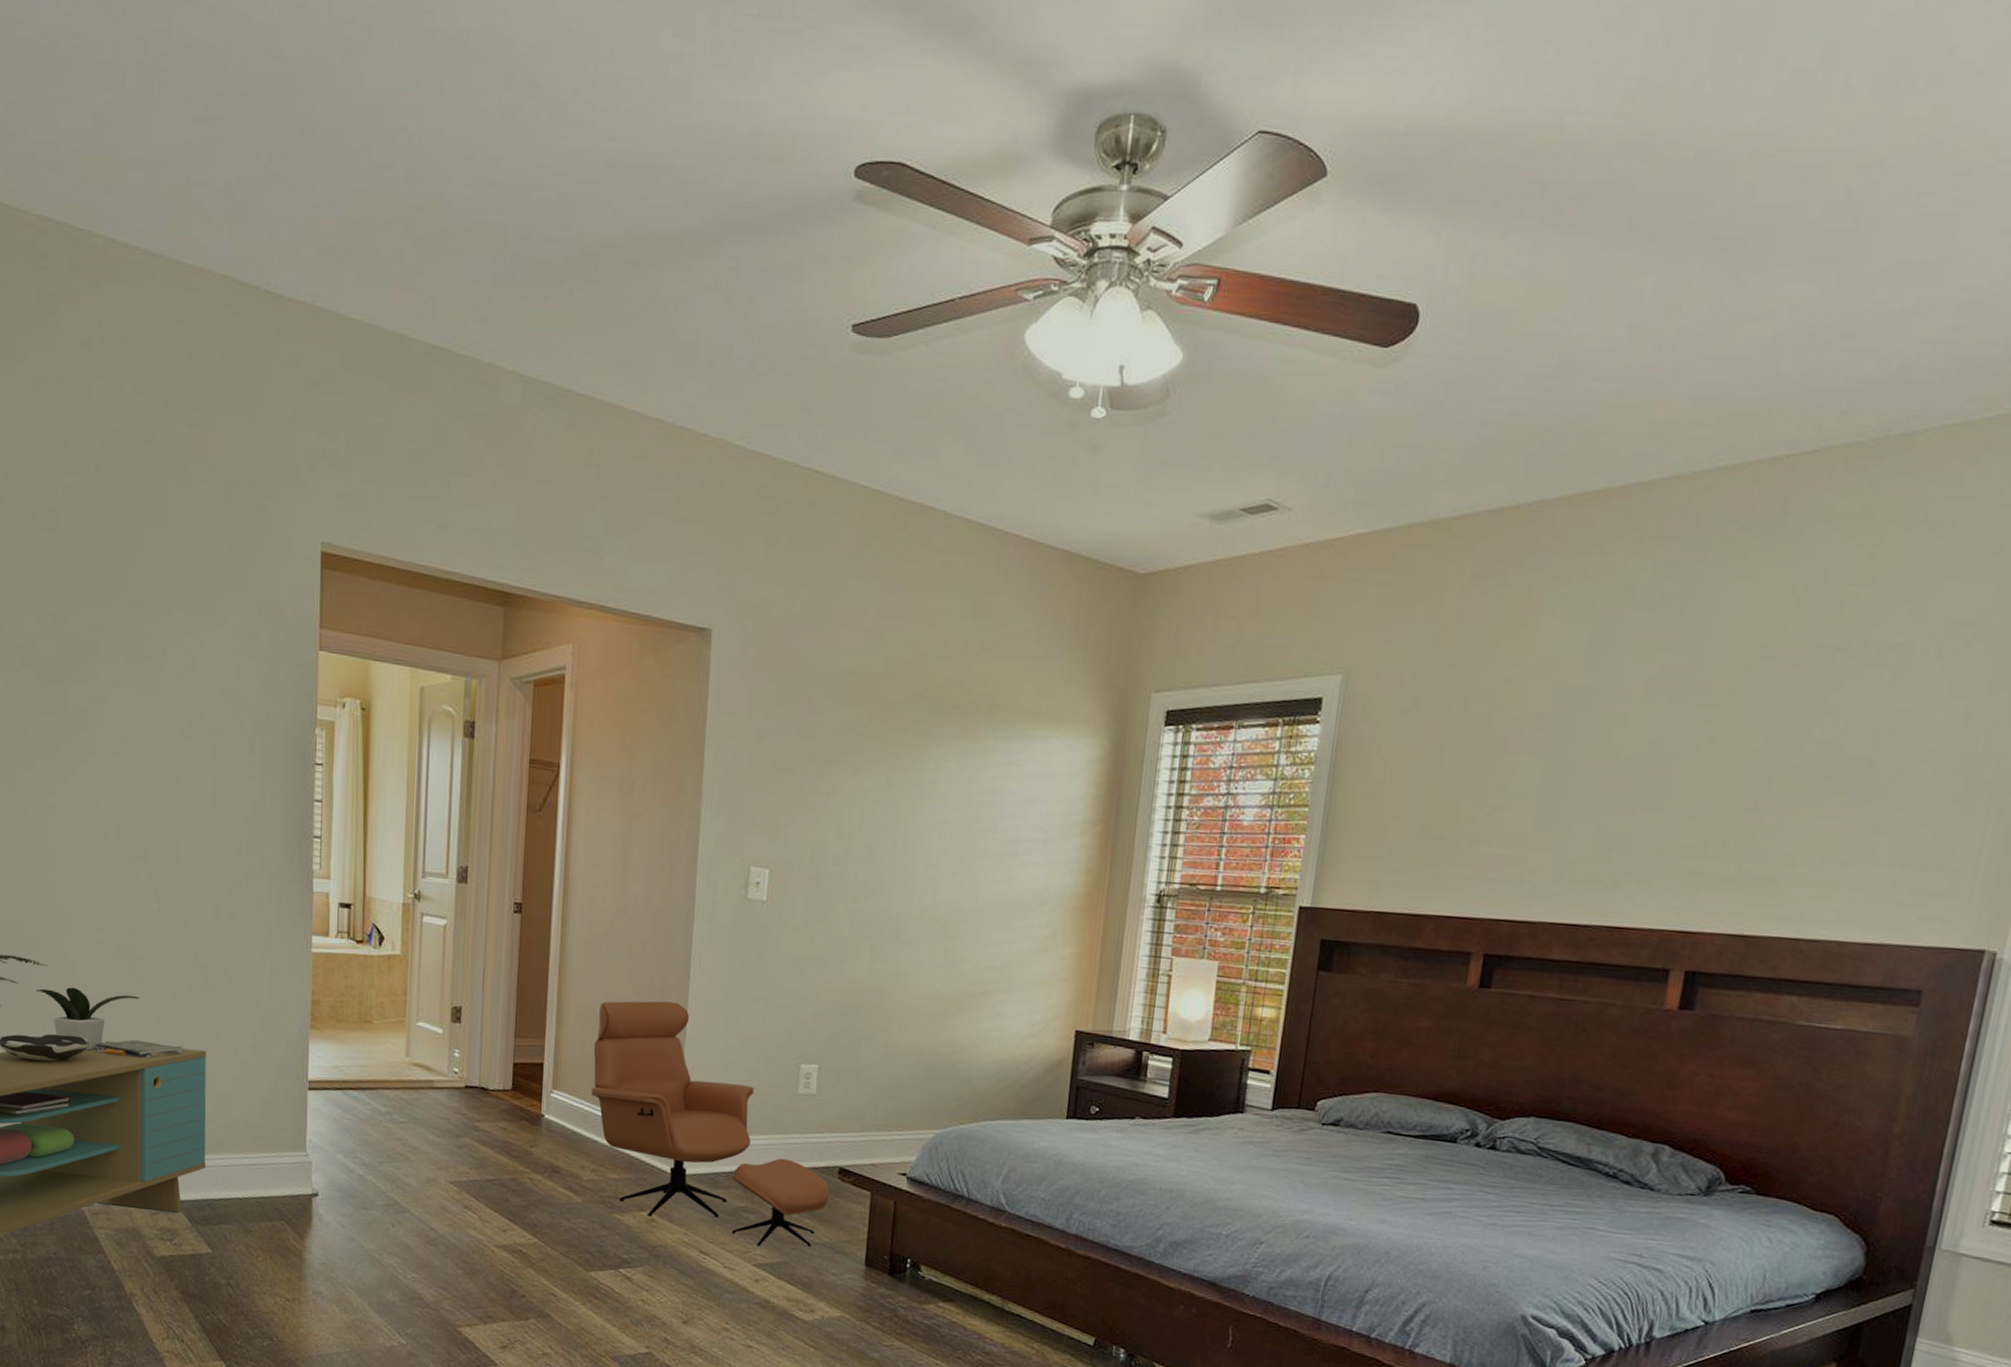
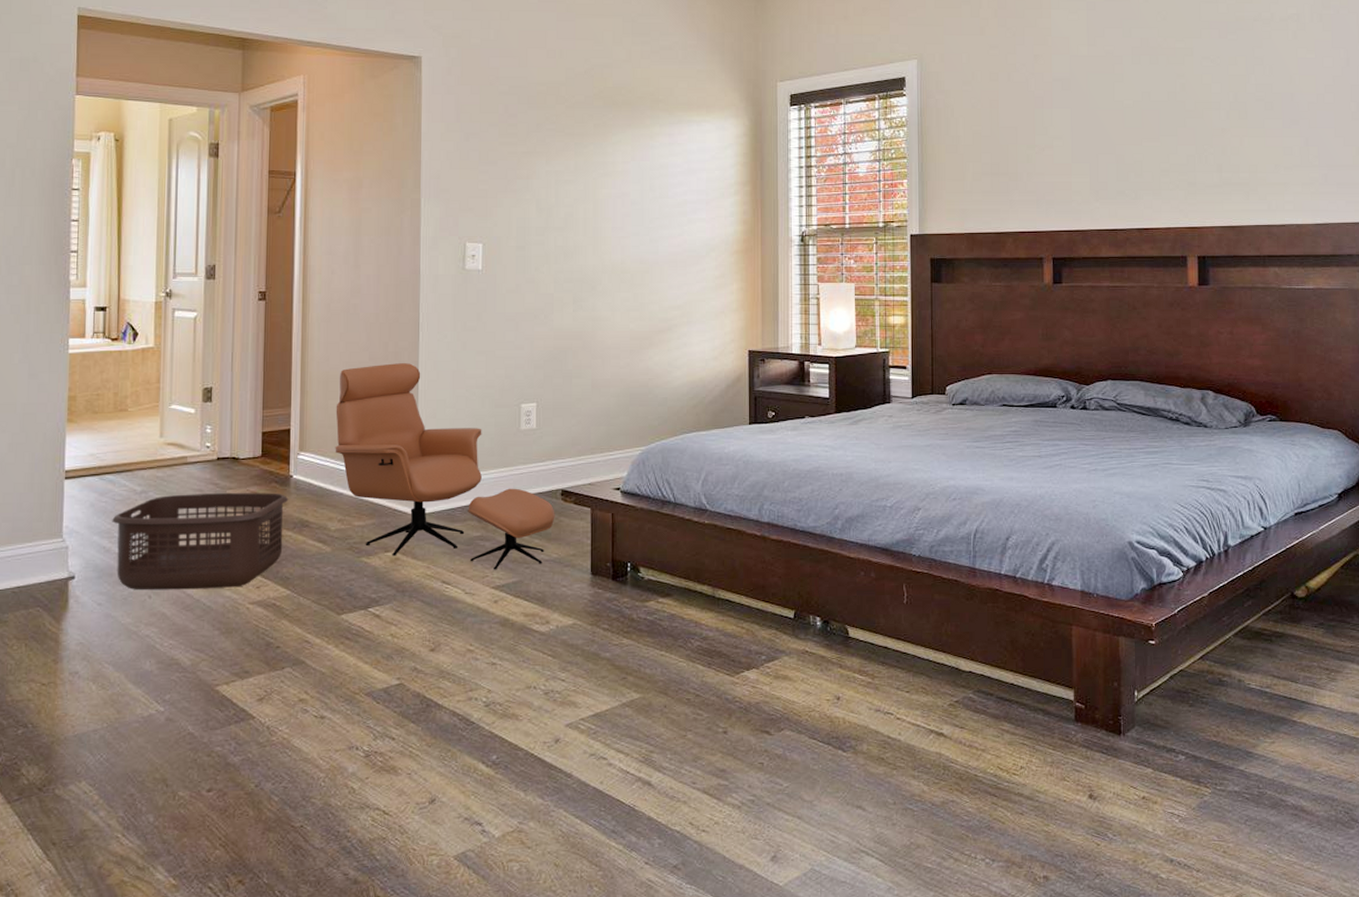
clothes hamper: none [356,1120,540,1228] -> present [112,493,289,590]

